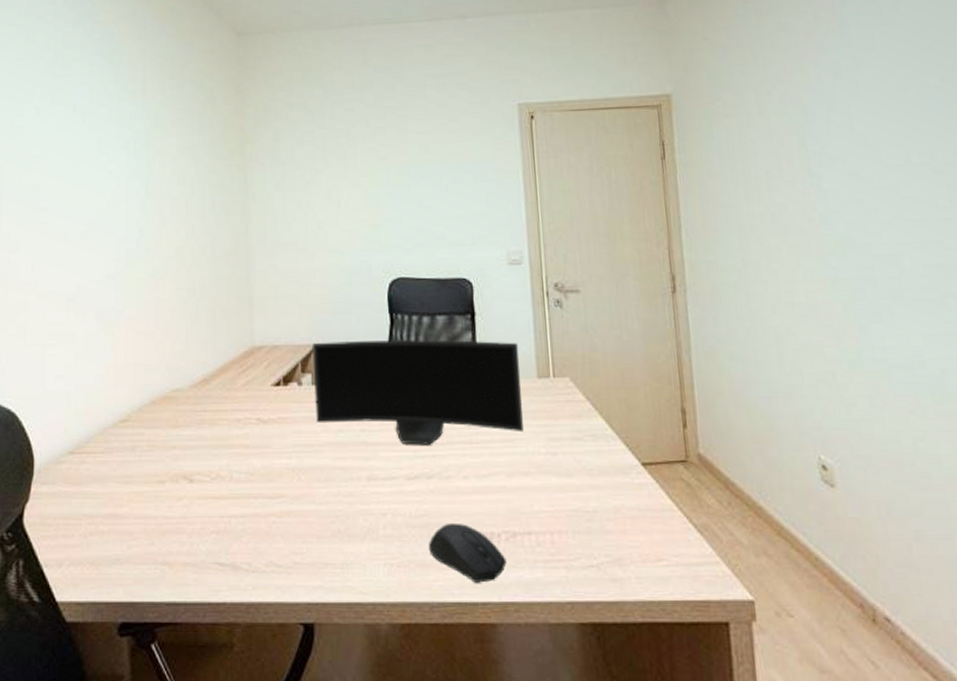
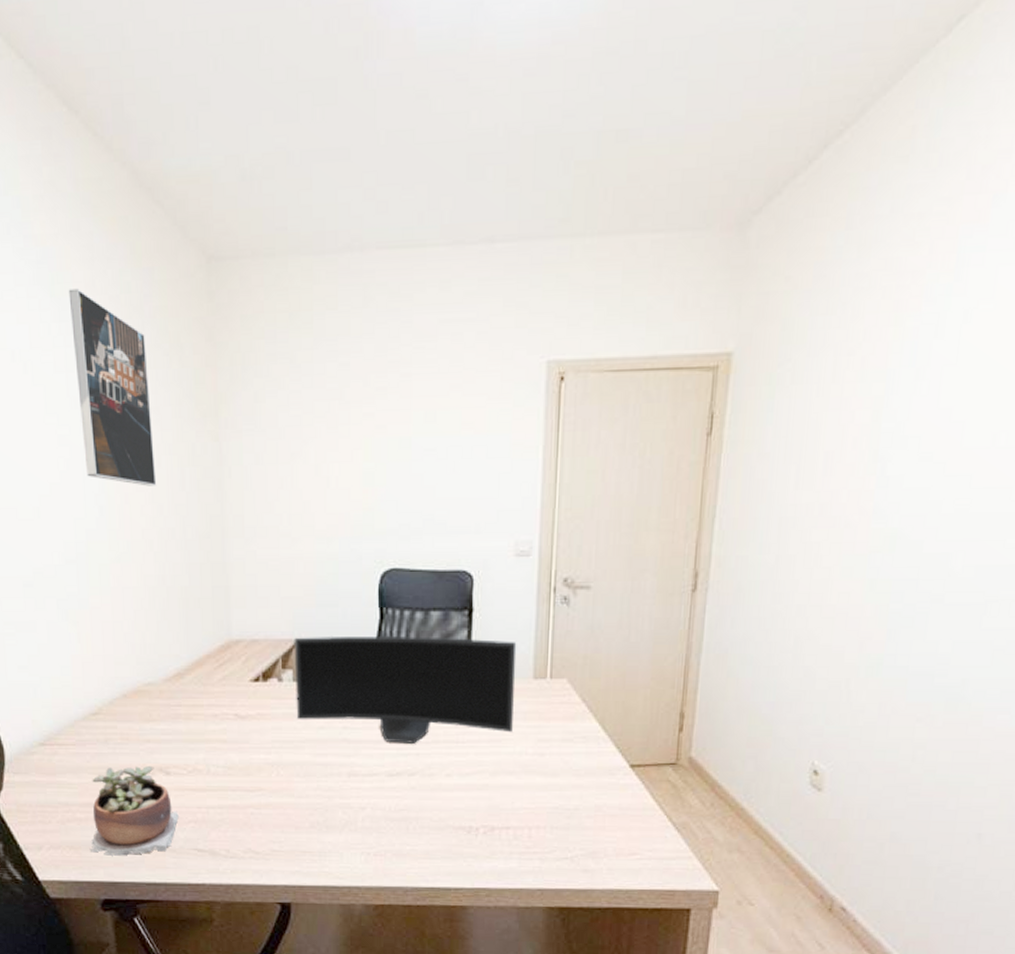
succulent plant: none [110,474,201,572] -> present [89,766,179,856]
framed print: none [124,58,190,211] -> present [68,288,157,486]
computer mouse: present [429,522,507,583] -> none [407,817,482,871]

